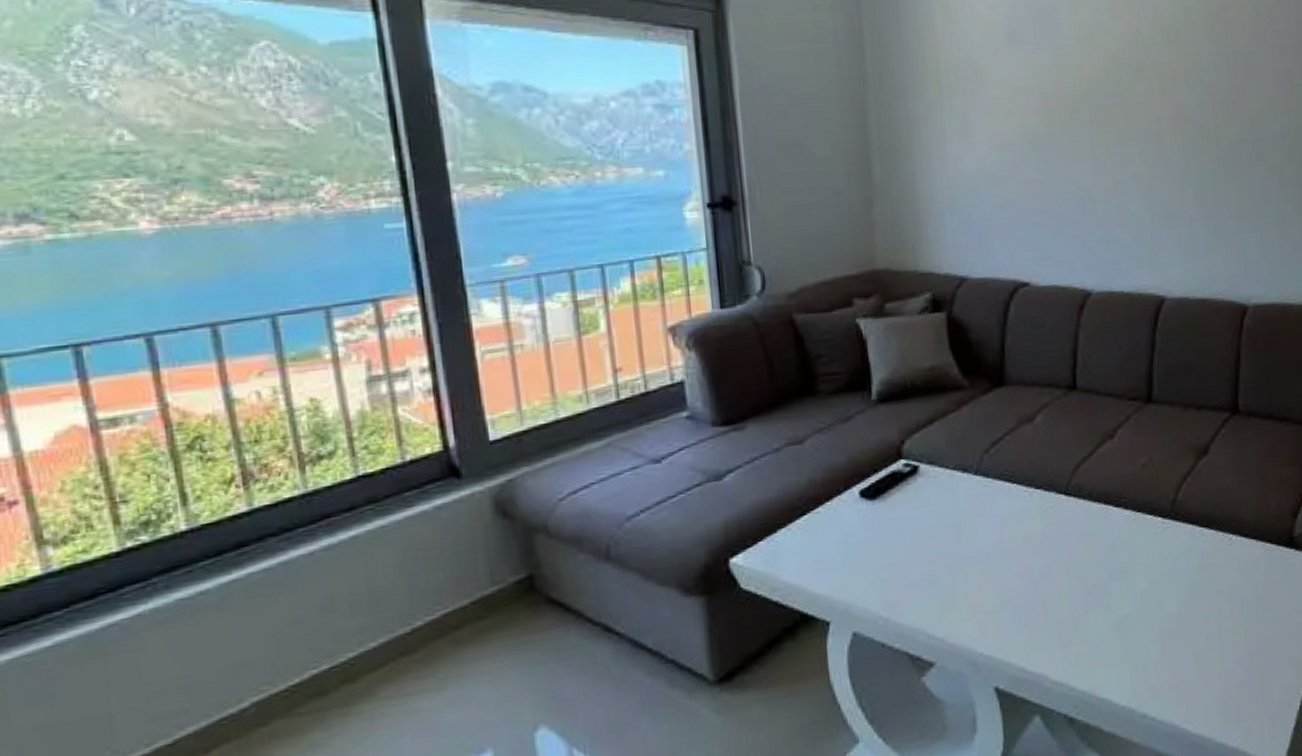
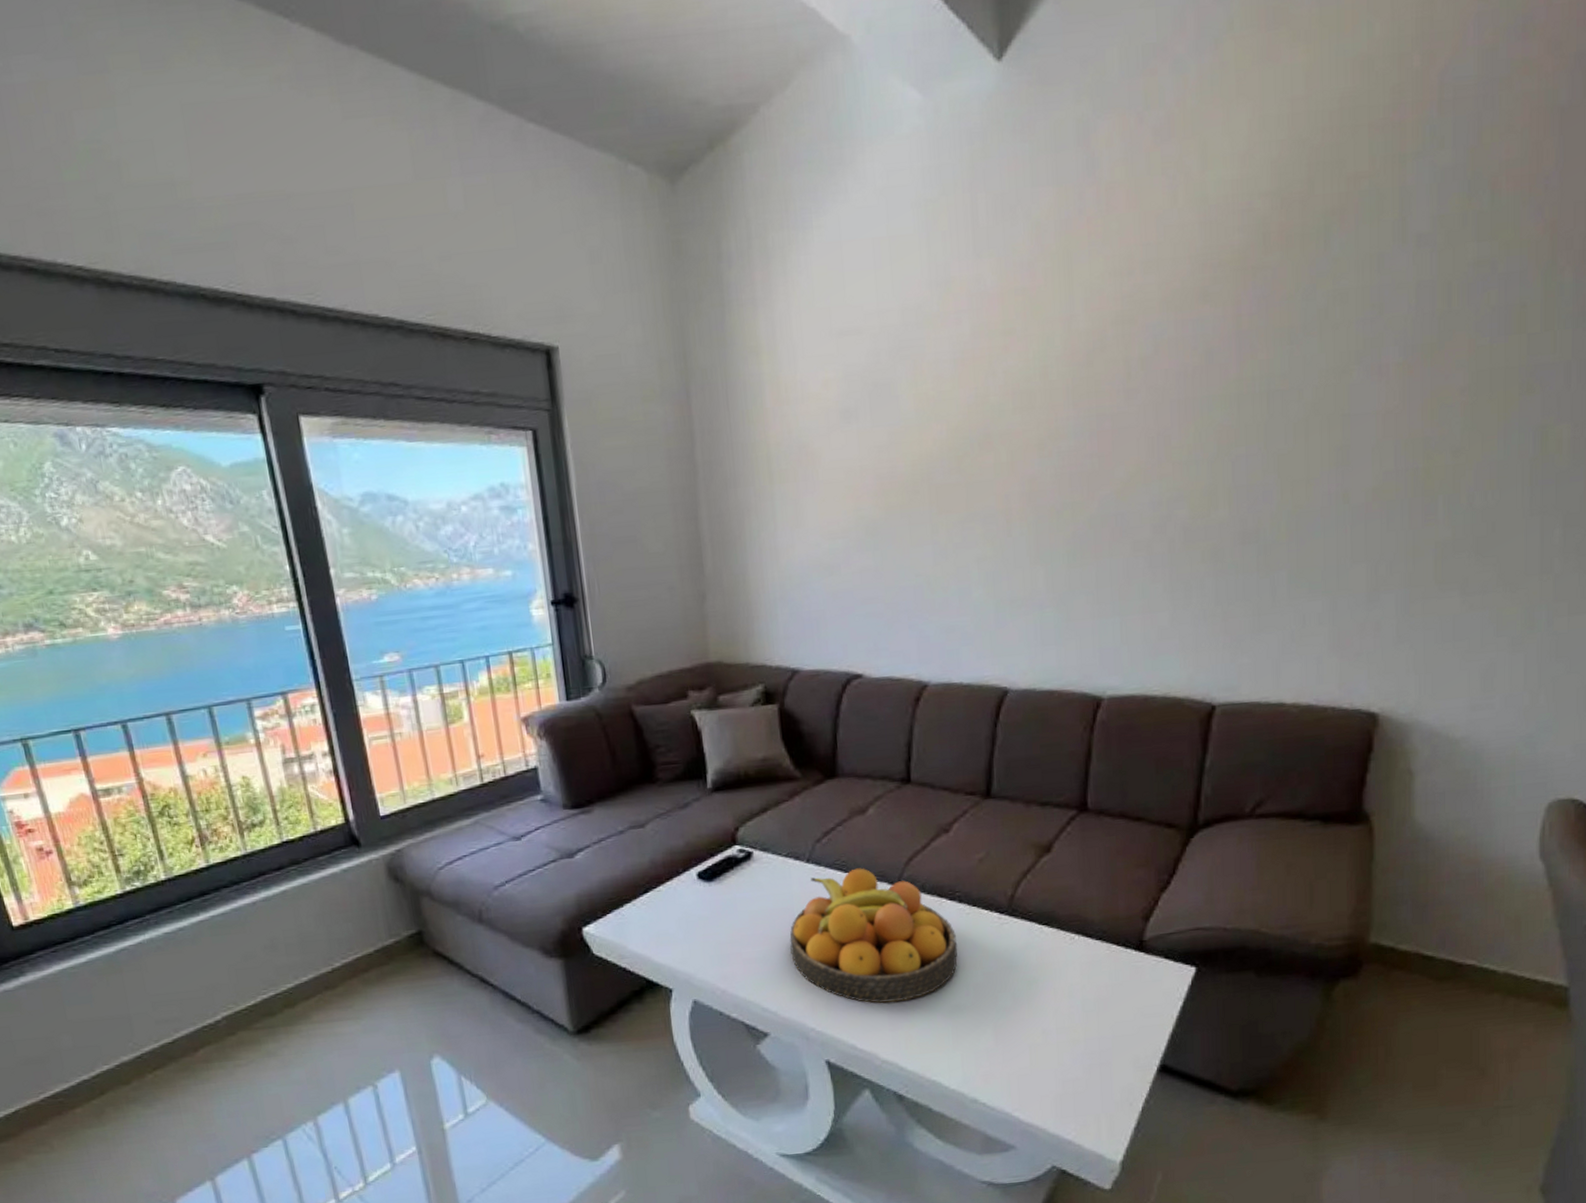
fruit bowl: none [957,478,1125,620] -> present [790,868,958,1004]

